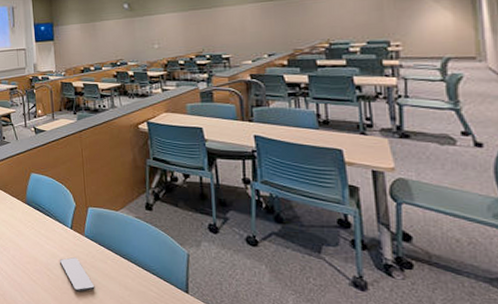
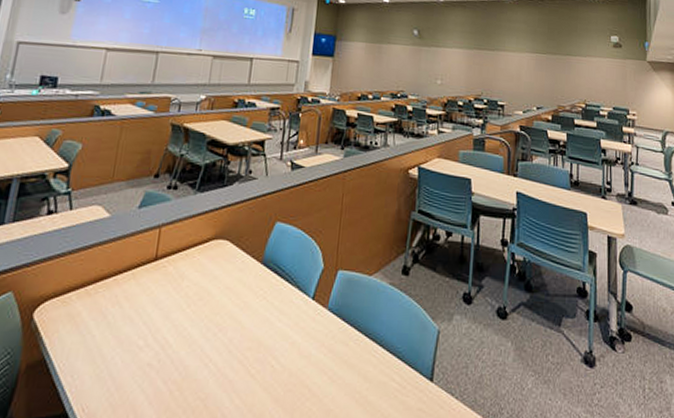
smartphone: present [59,257,95,292] -> none [290,339,329,388]

